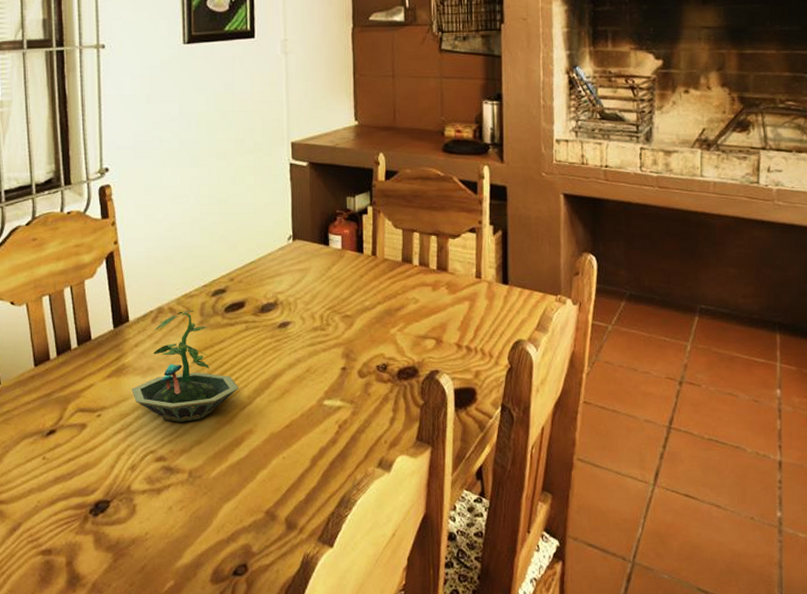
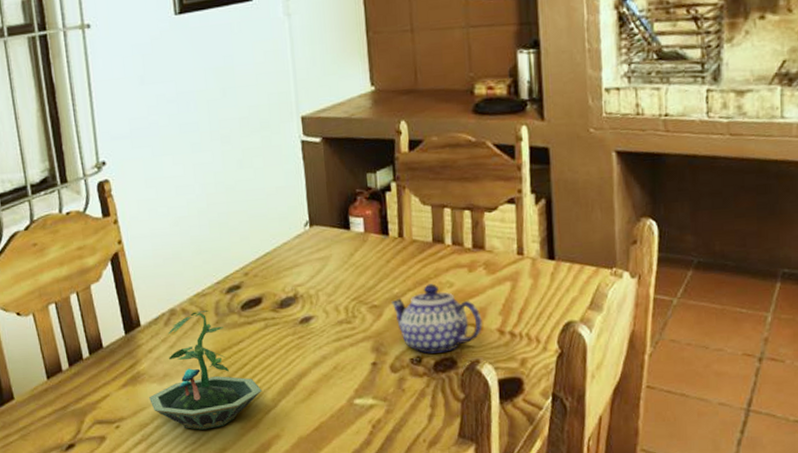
teapot: none [363,299,442,362] -> present [392,283,482,354]

